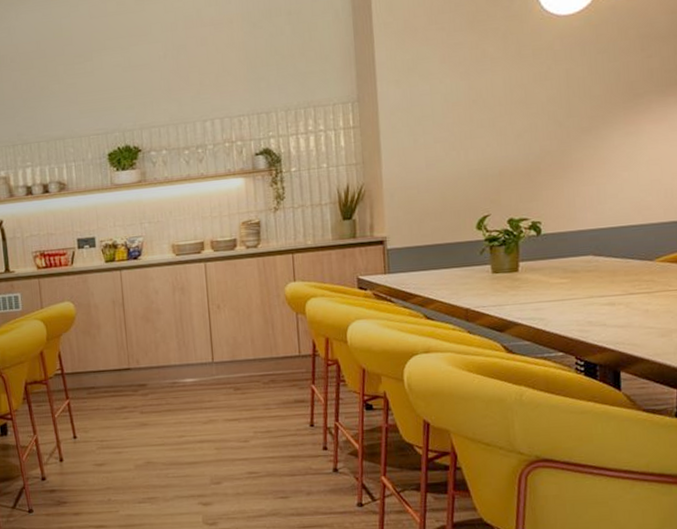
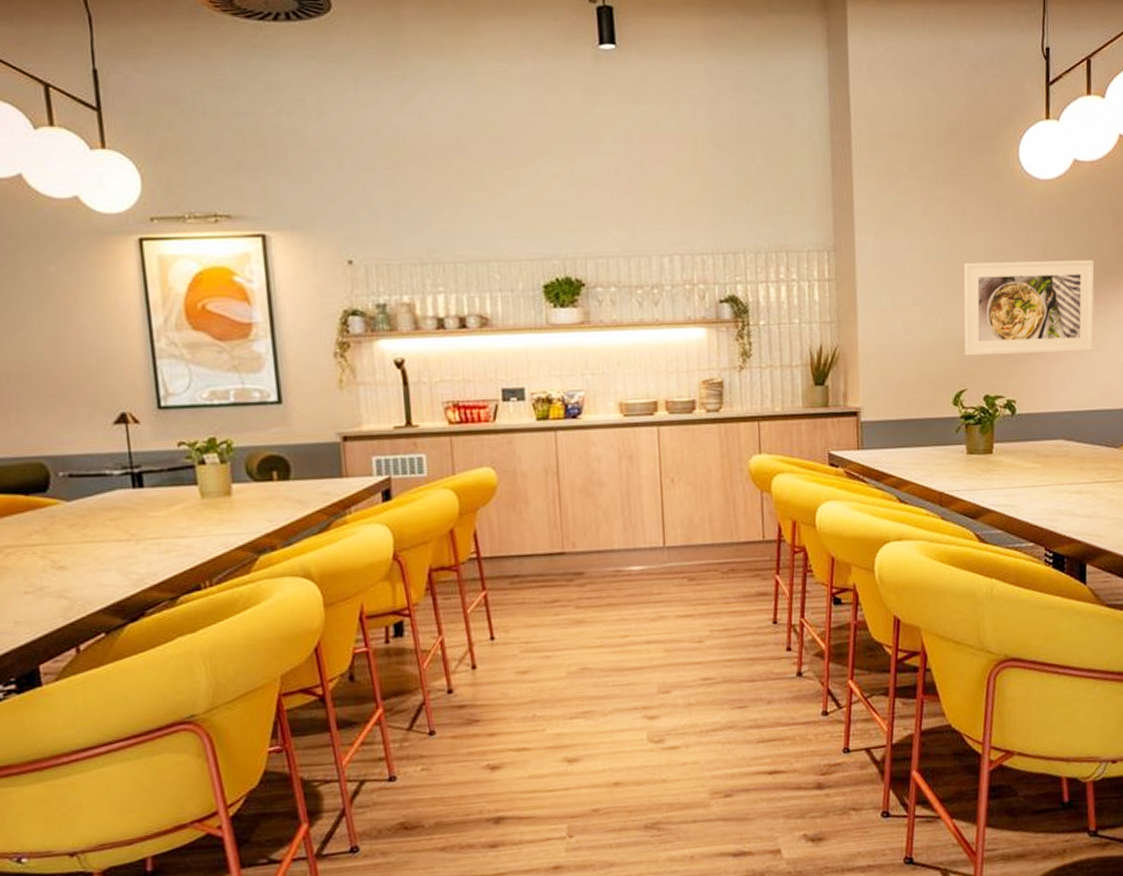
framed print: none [484,84,623,185] -> present [963,260,1095,356]

